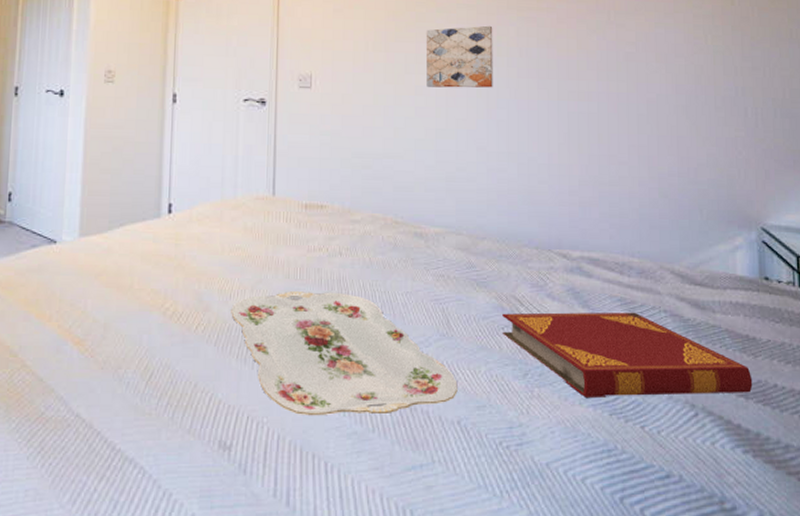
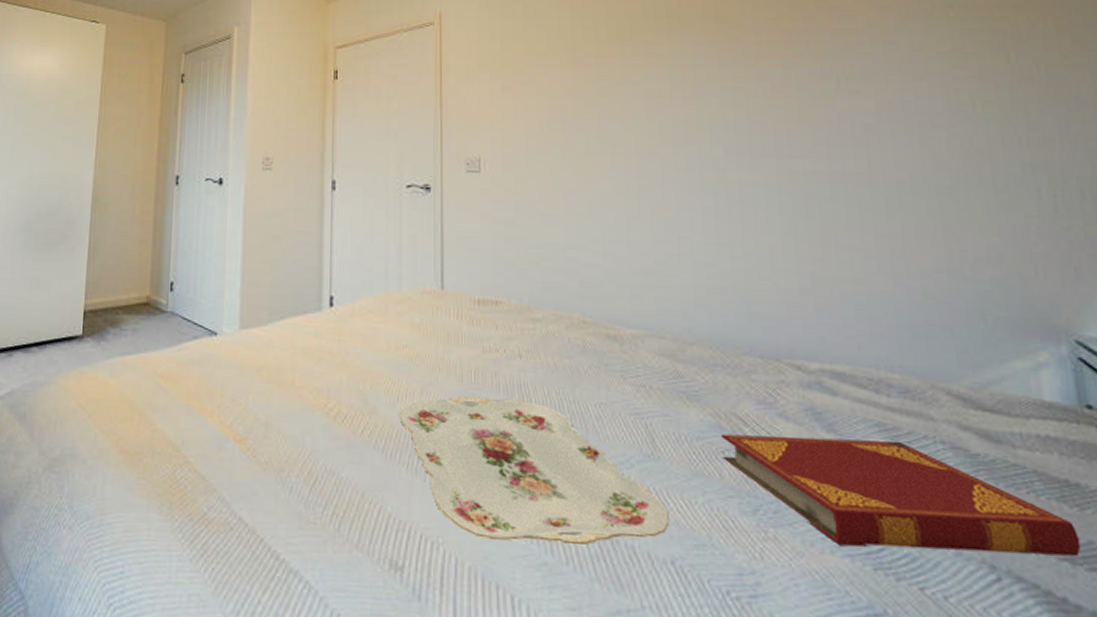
wall art: present [426,25,493,88] -> none [609,98,694,170]

